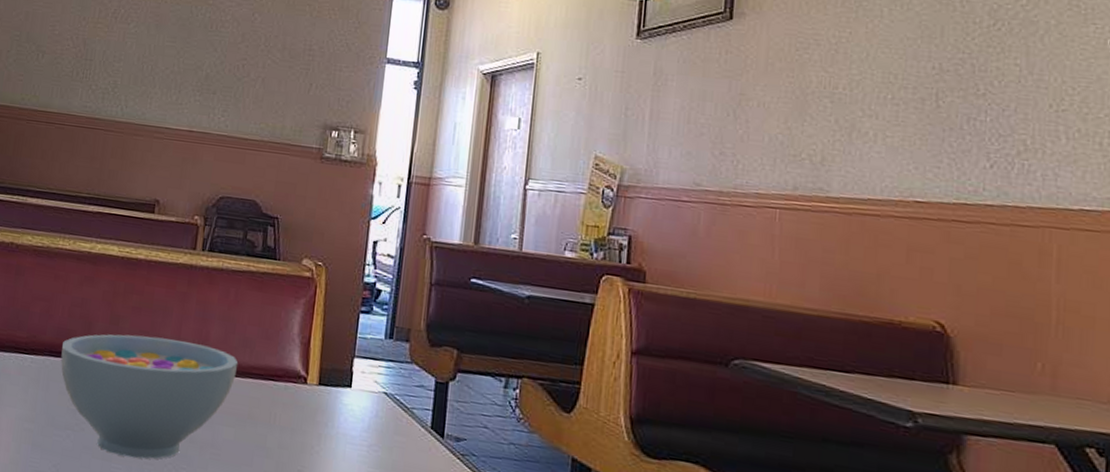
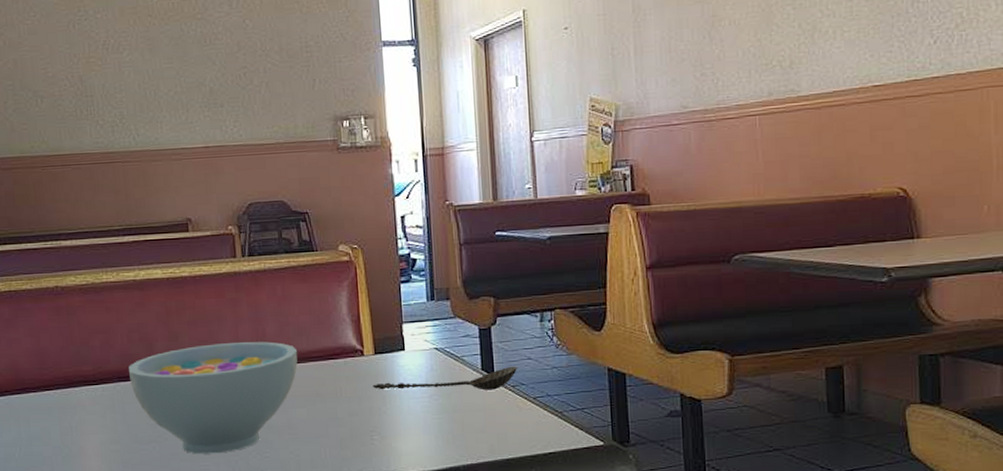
spoon: none [309,418,472,455] -> present [372,366,518,391]

